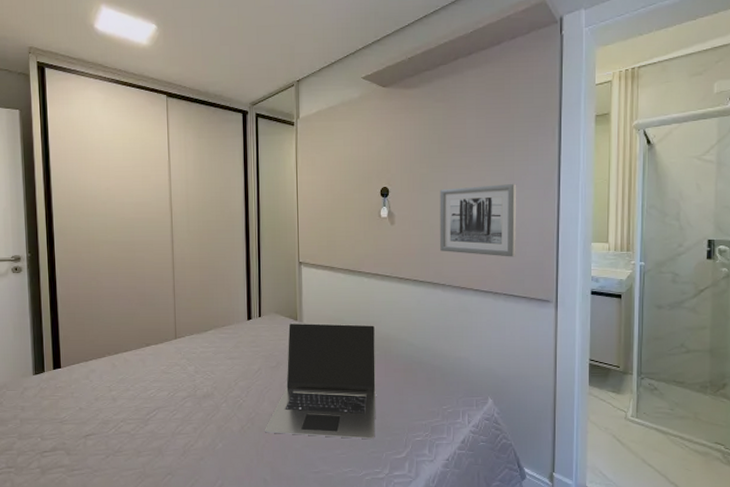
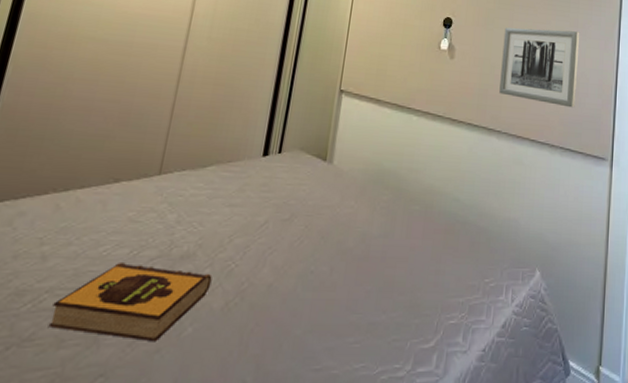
hardback book: none [128,401,228,453] -> present [48,263,212,342]
laptop: present [264,322,376,440] -> none [256,163,419,323]

